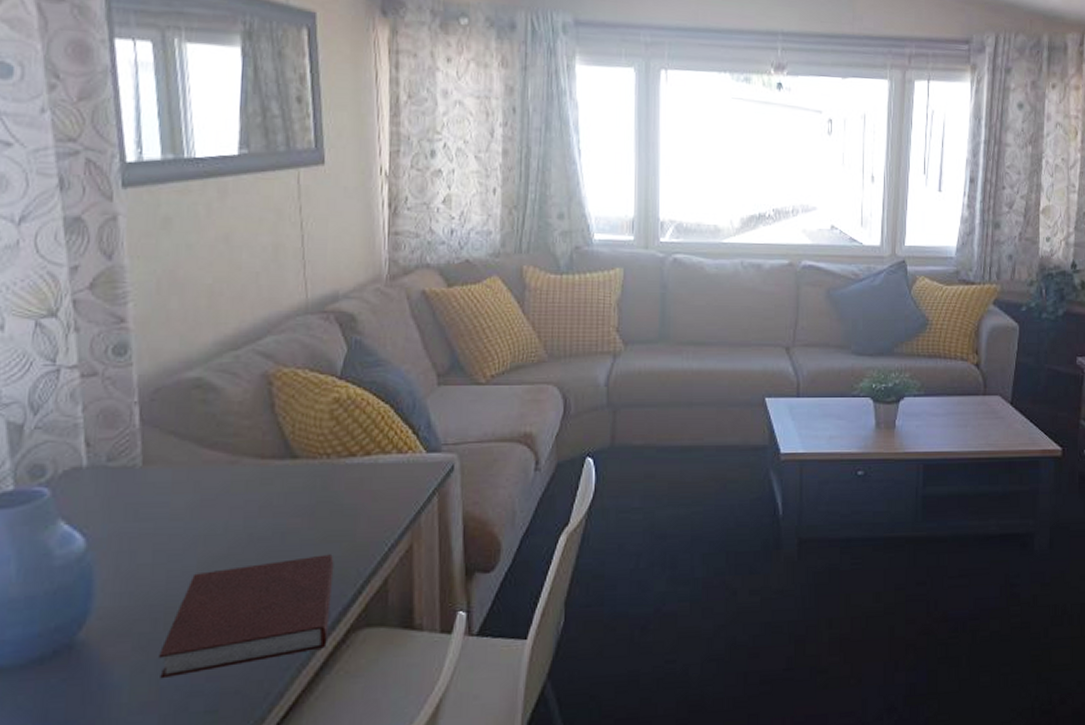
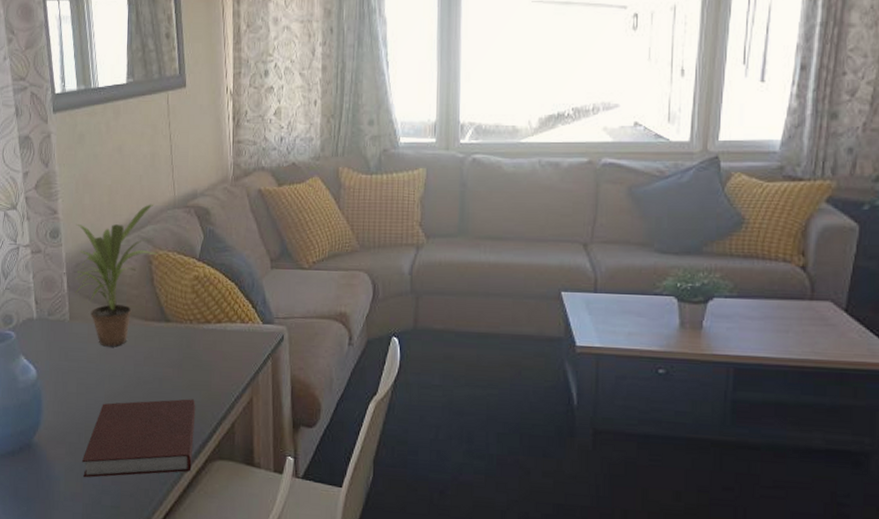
potted plant: none [152,309,281,497] -> present [75,204,158,347]

